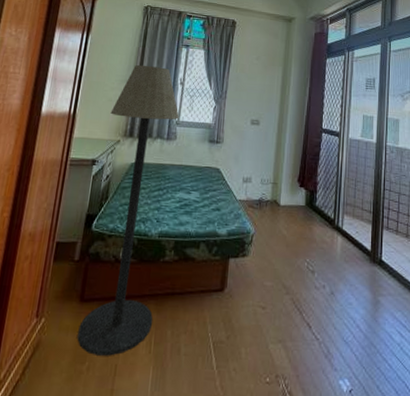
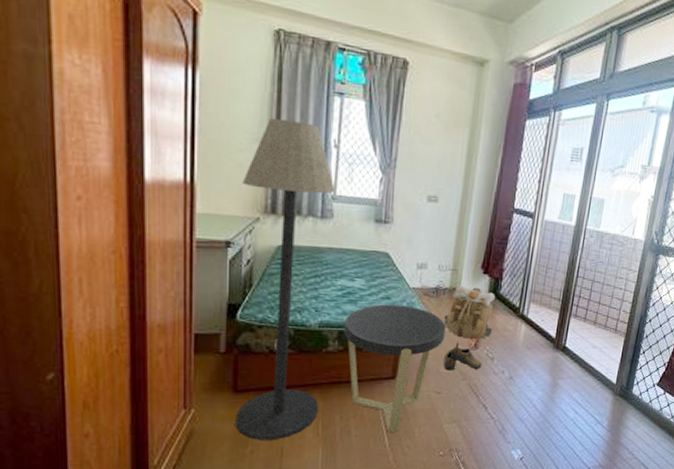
side table: none [179,215,269,354] -> present [344,304,446,434]
backpack: none [267,197,313,263] -> present [444,285,495,351]
shoe: none [268,253,304,284] -> present [443,342,482,371]

